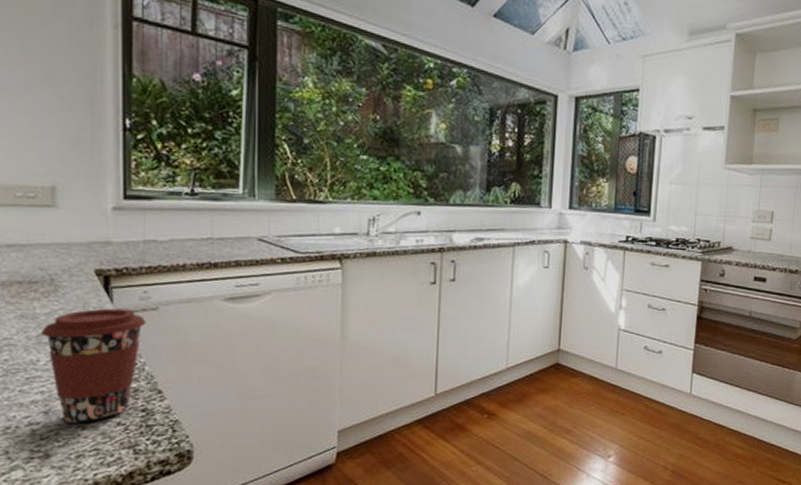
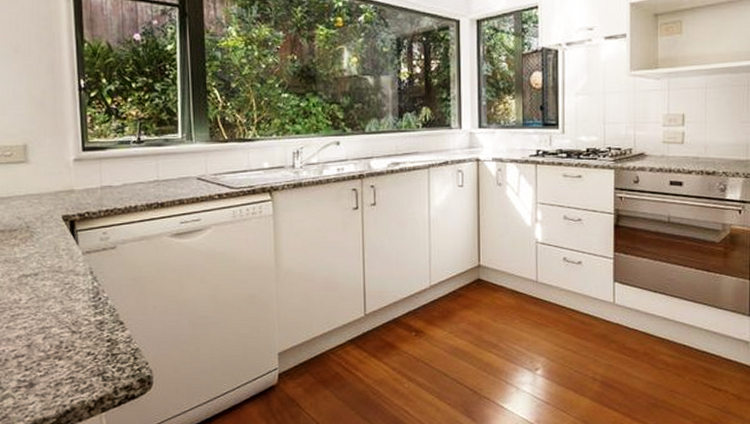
coffee cup: present [41,308,146,423] -> none [21,249,107,355]

